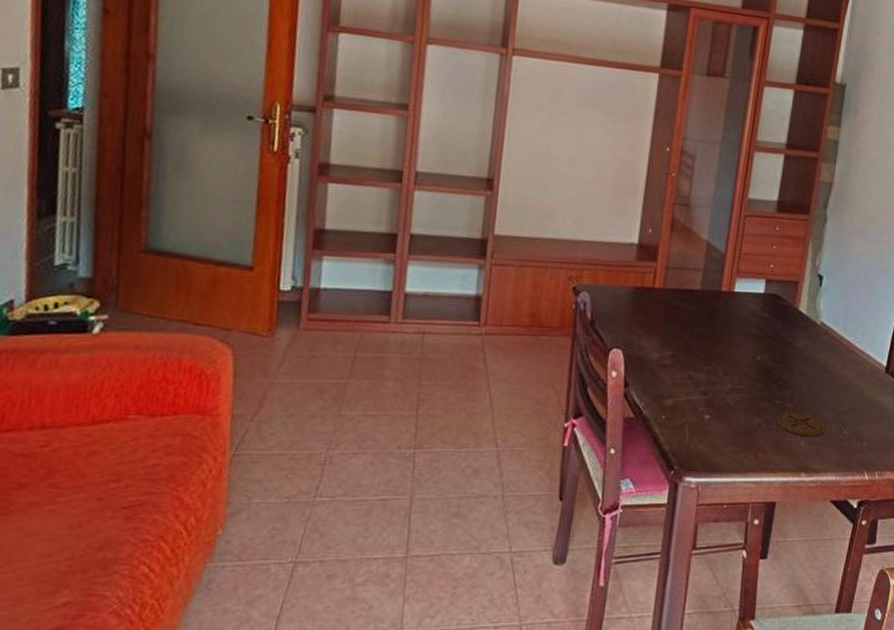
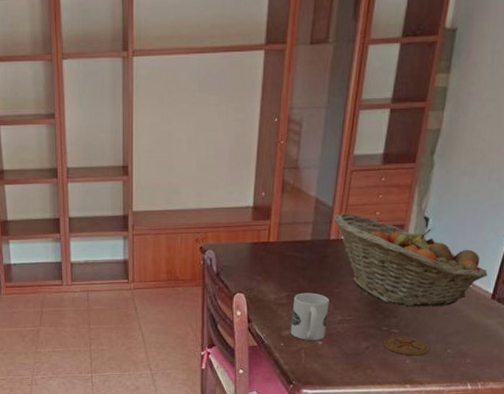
mug: none [673,352,719,414] -> present [290,293,329,340]
fruit basket: none [726,261,881,379] -> present [334,213,488,307]

